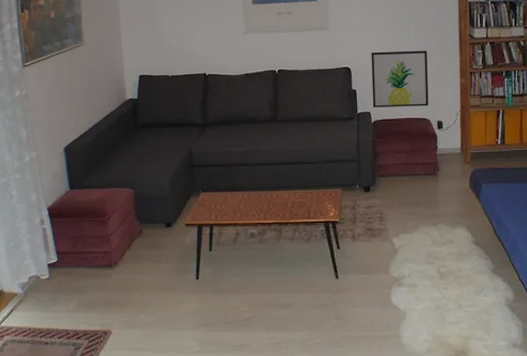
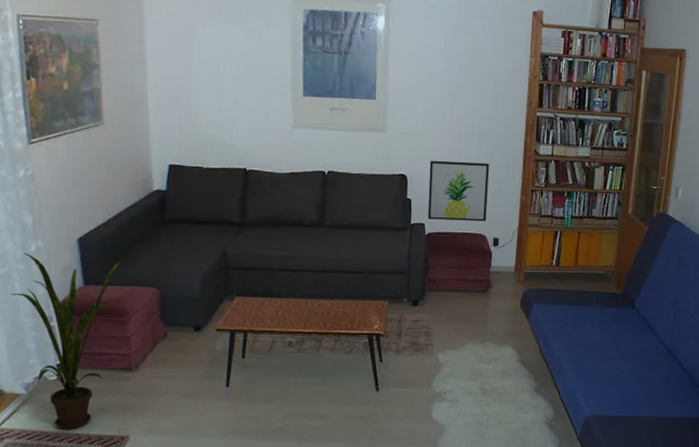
house plant: none [9,162,101,326] -> present [11,252,122,430]

